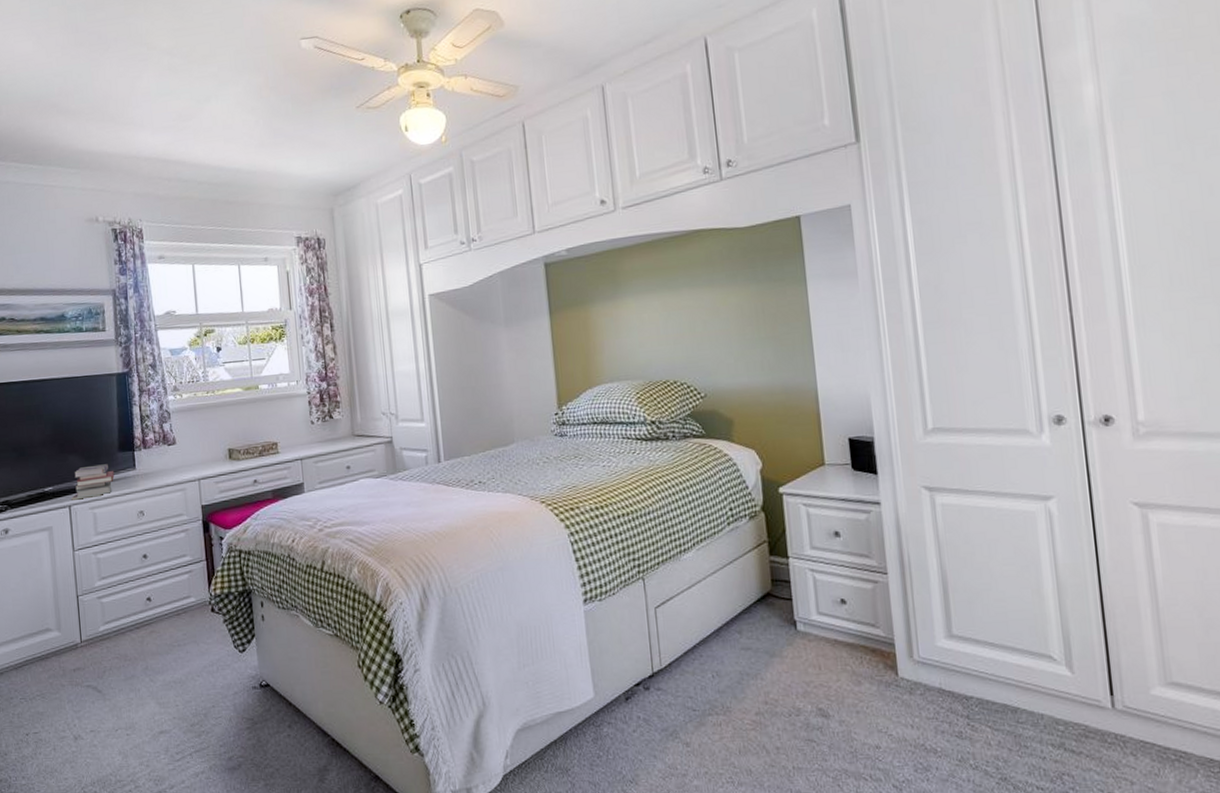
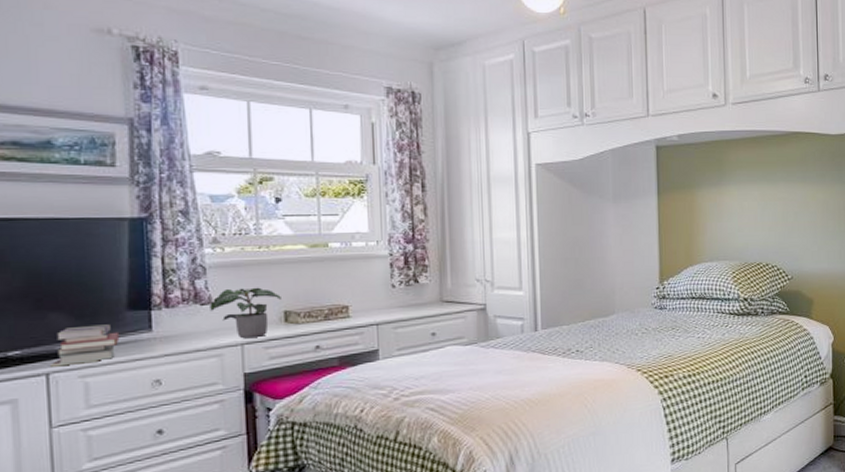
potted plant: none [174,428,226,475] -> present [210,287,281,339]

